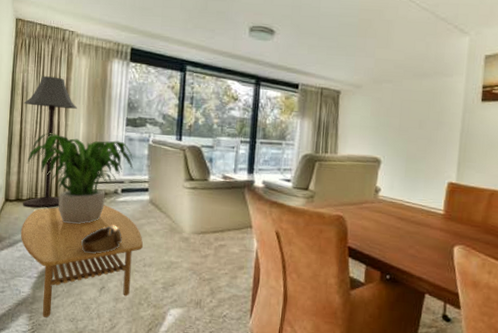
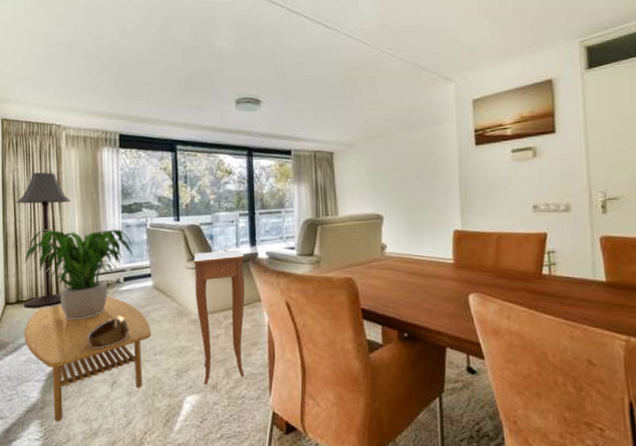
side table: none [188,174,241,300] -> present [193,249,245,385]

